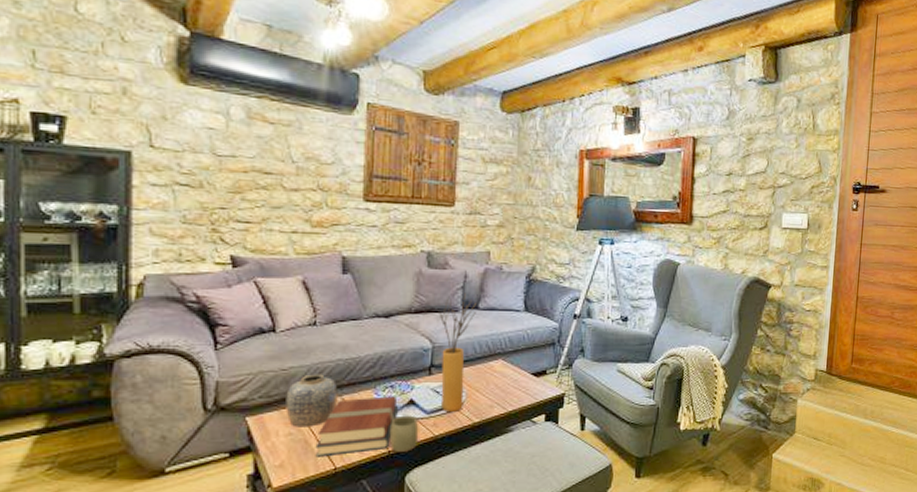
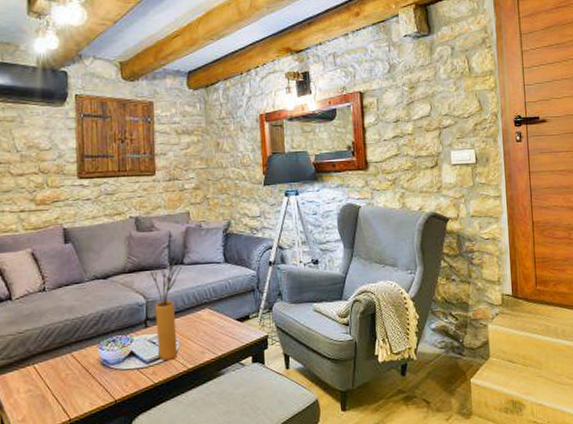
decorative jar: present [286,374,338,427] -> none [23,334,68,384]
books: present [315,396,398,457] -> none [51,349,121,410]
mug: present [390,415,419,452] -> none [115,366,141,401]

